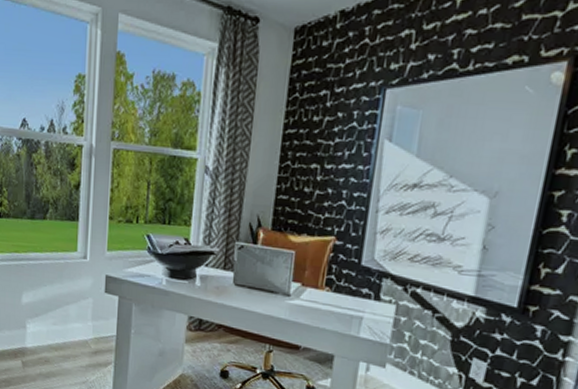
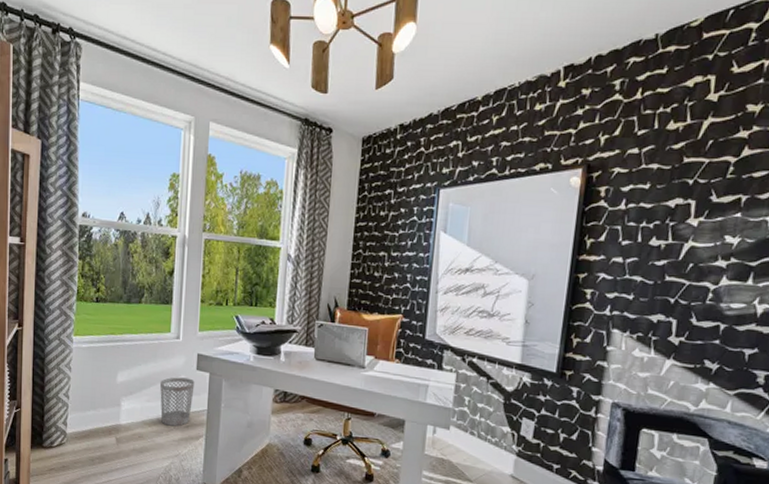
wastebasket: none [66,299,103,352] -> present [160,377,195,427]

